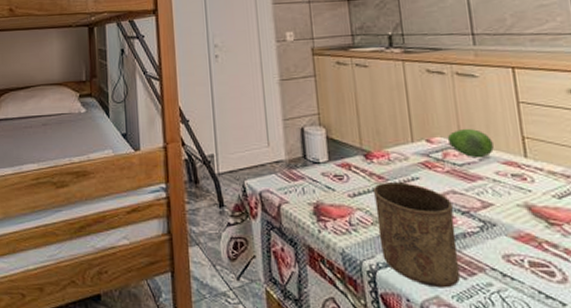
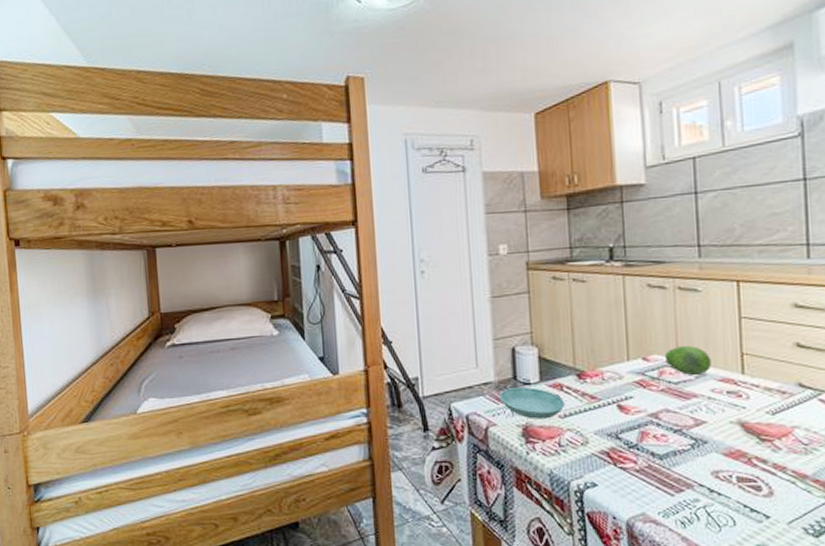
saucer: none [289,166,355,198] -> present [498,387,566,419]
cup: present [374,182,461,288] -> none [585,402,668,505]

